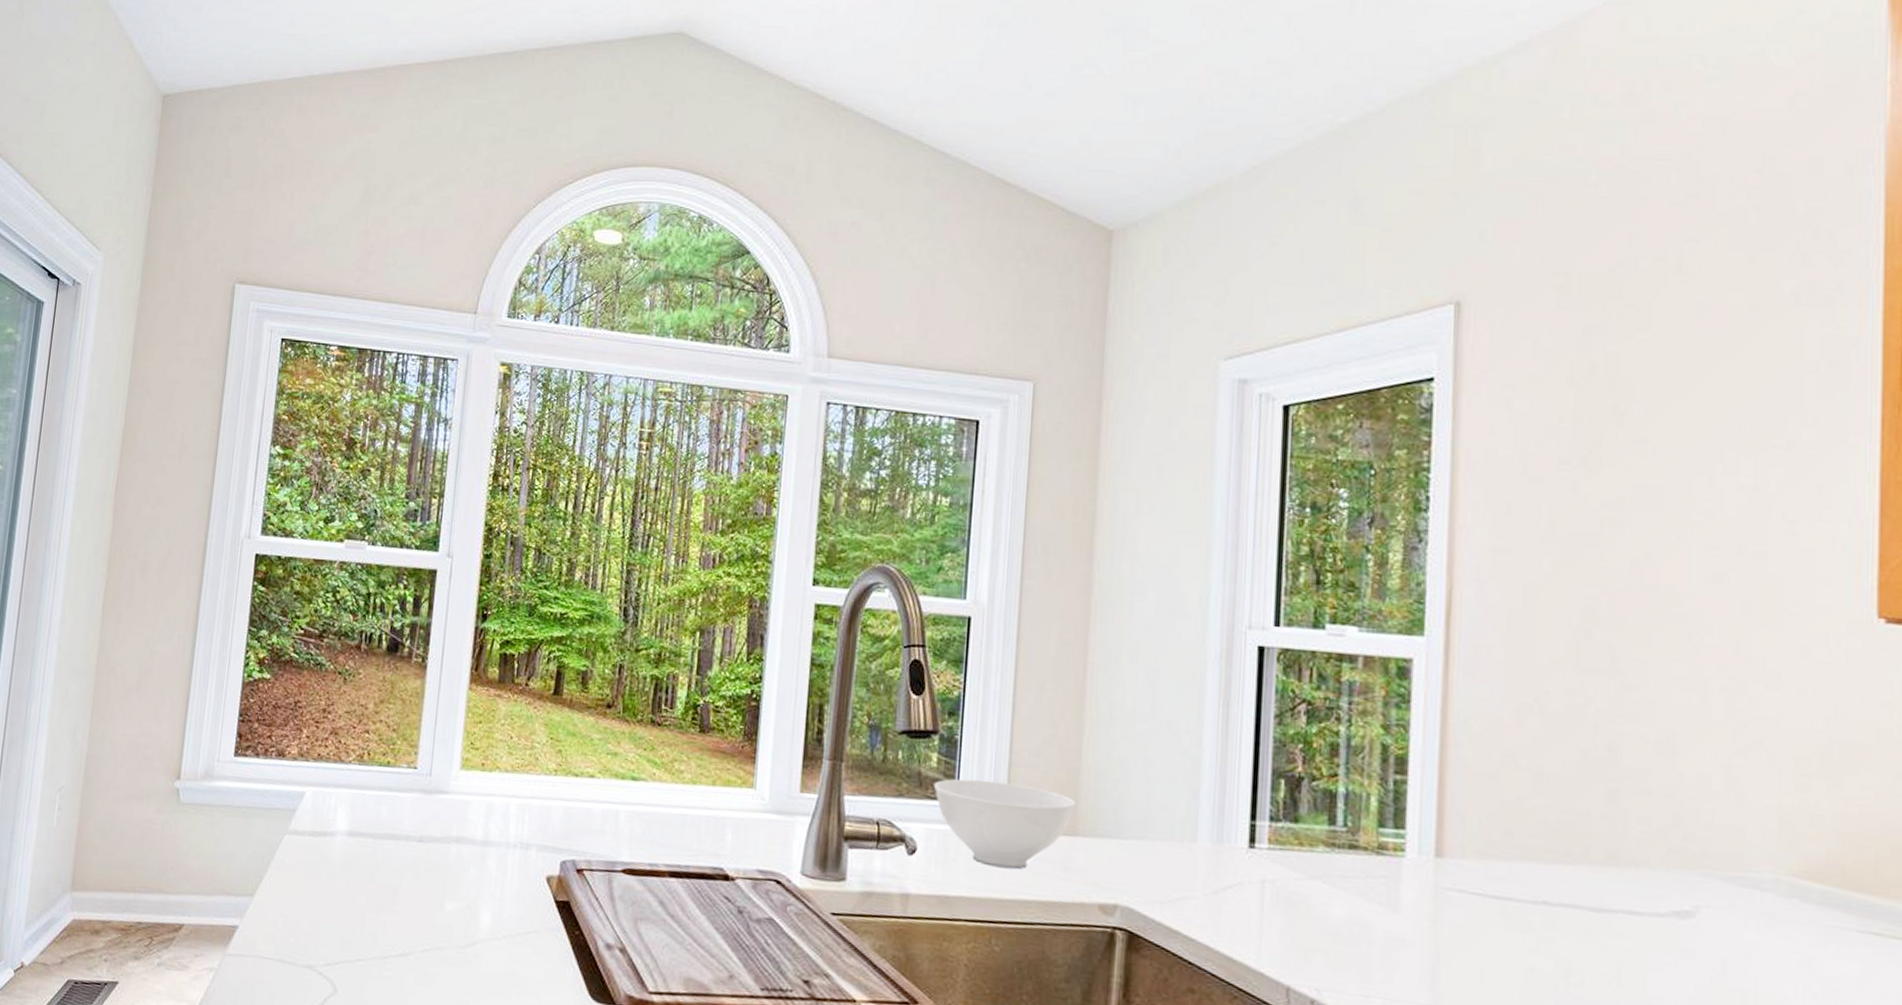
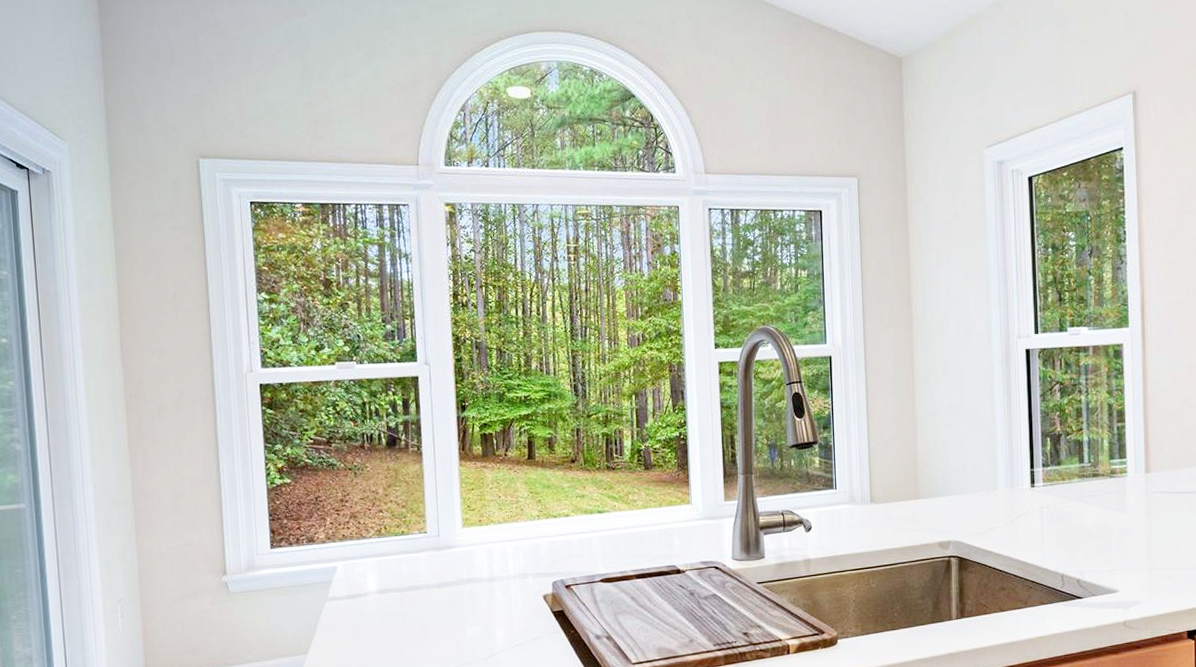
bowl: present [933,778,1076,870] -> none [818,469,916,530]

